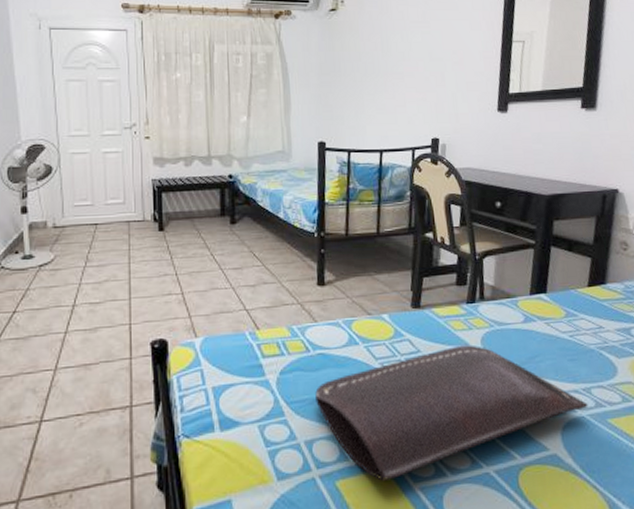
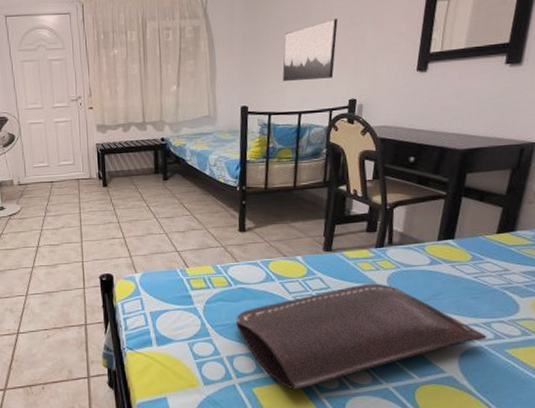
wall art: none [361,54,417,116] -> present [282,19,338,81]

